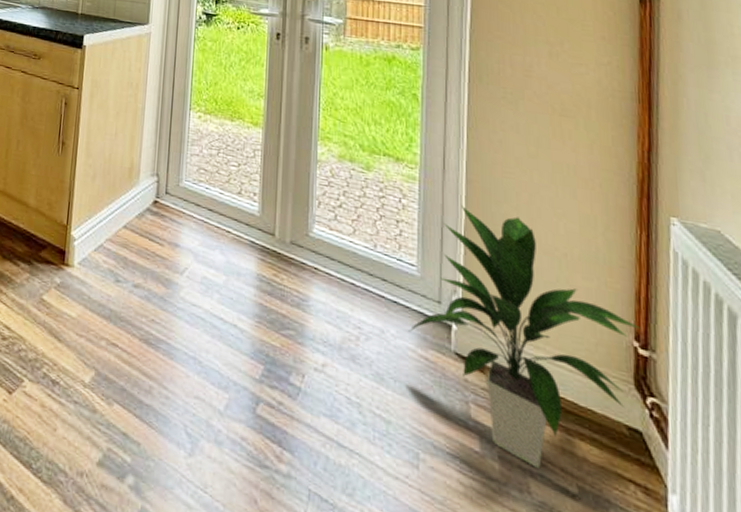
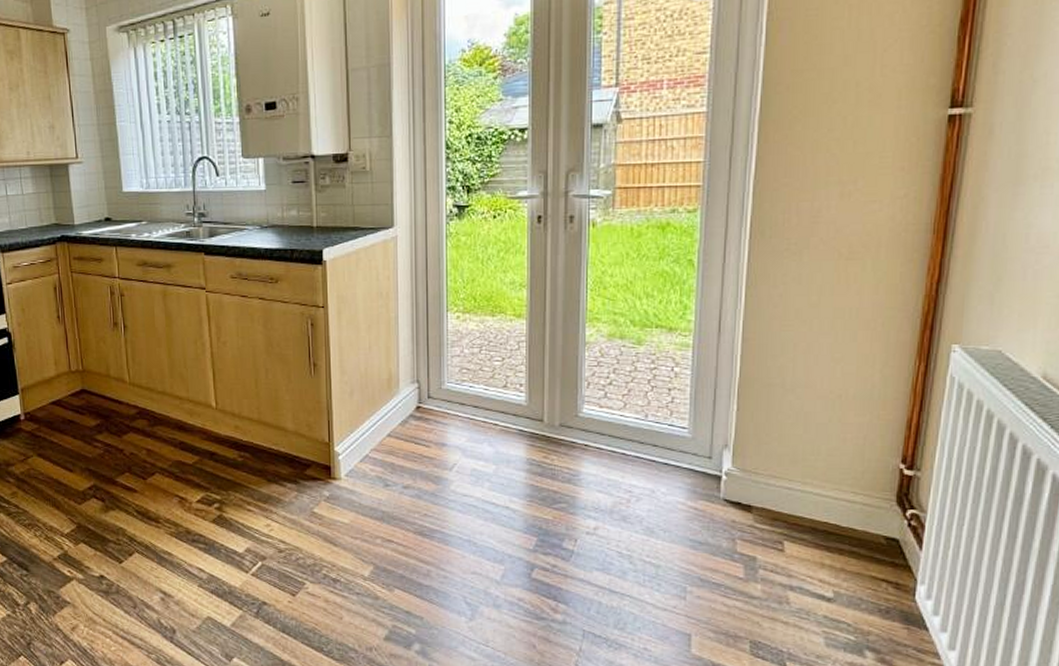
indoor plant: present [408,205,641,469] -> none [679,365,909,583]

